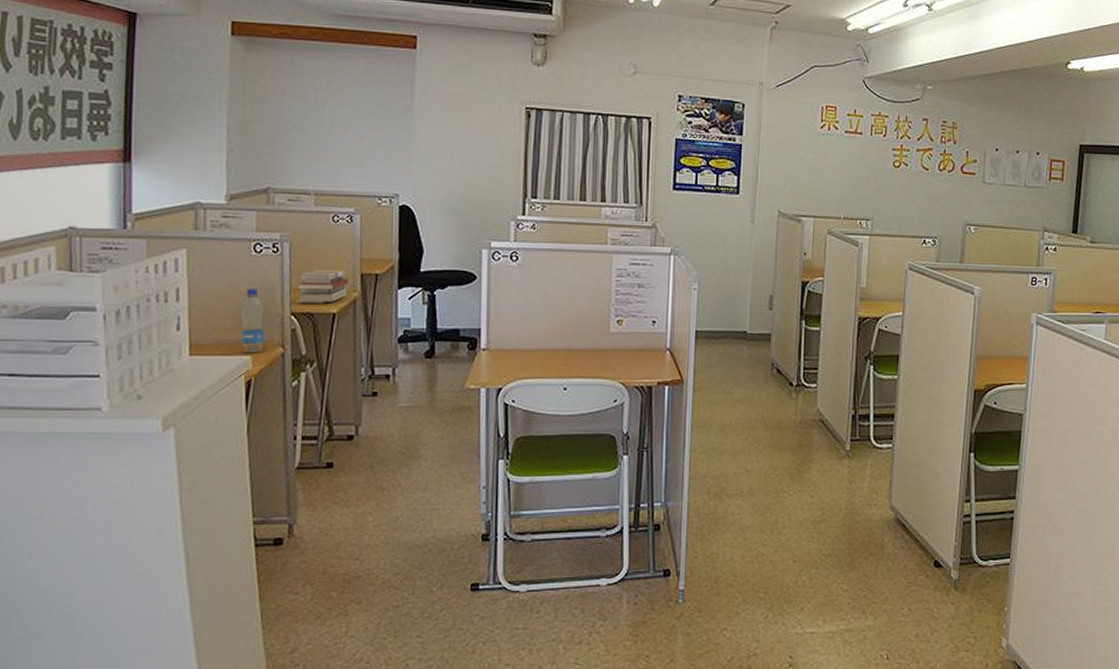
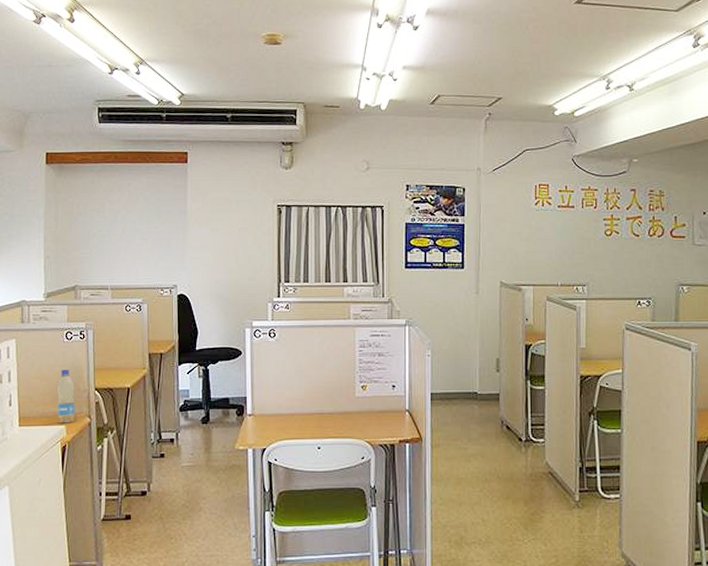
books: present [295,269,349,303] -> none [98,351,140,380]

